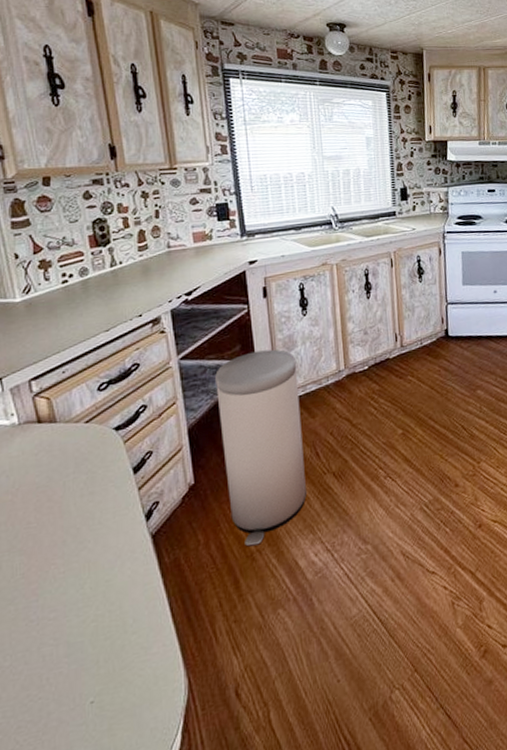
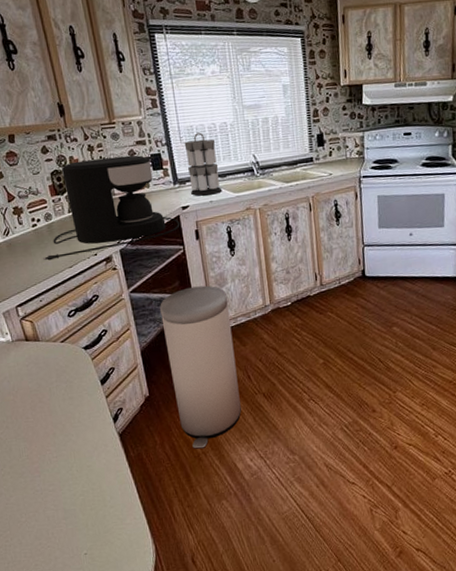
coffee maker: none [70,204,246,324] -> present [42,155,180,261]
spice rack: none [255,182,296,250] -> present [184,132,223,196]

